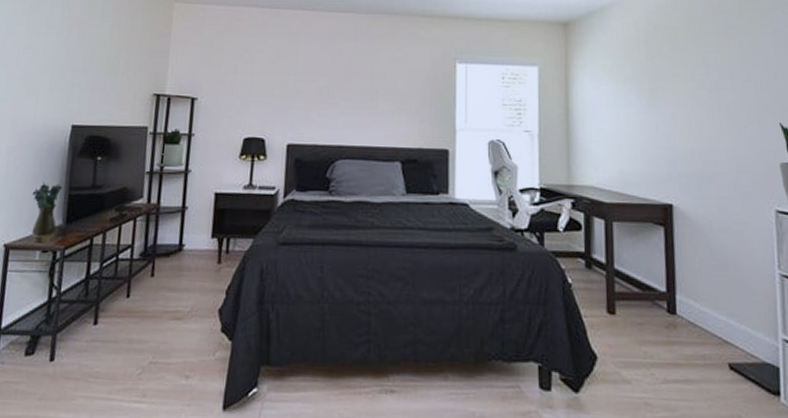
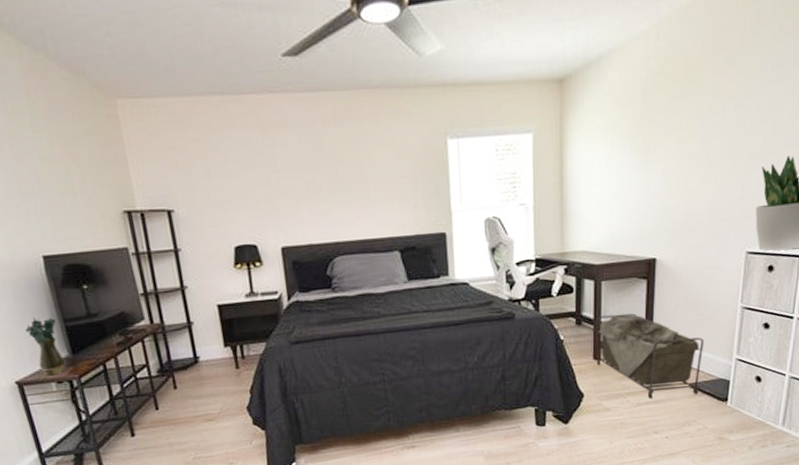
planter: present [156,128,185,168] -> none [143,245,179,288]
laundry basket: none [608,261,741,381] -> present [596,313,705,400]

